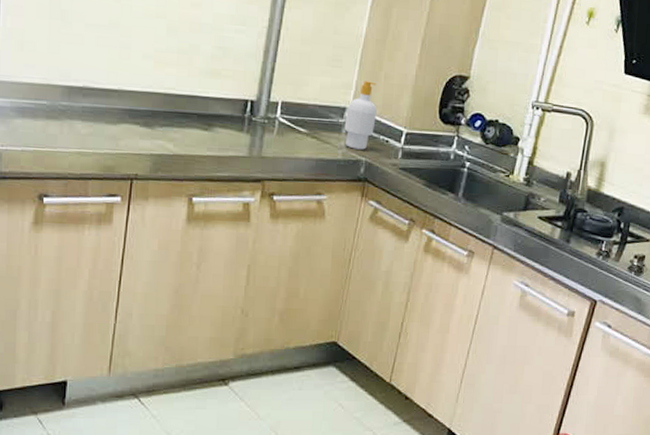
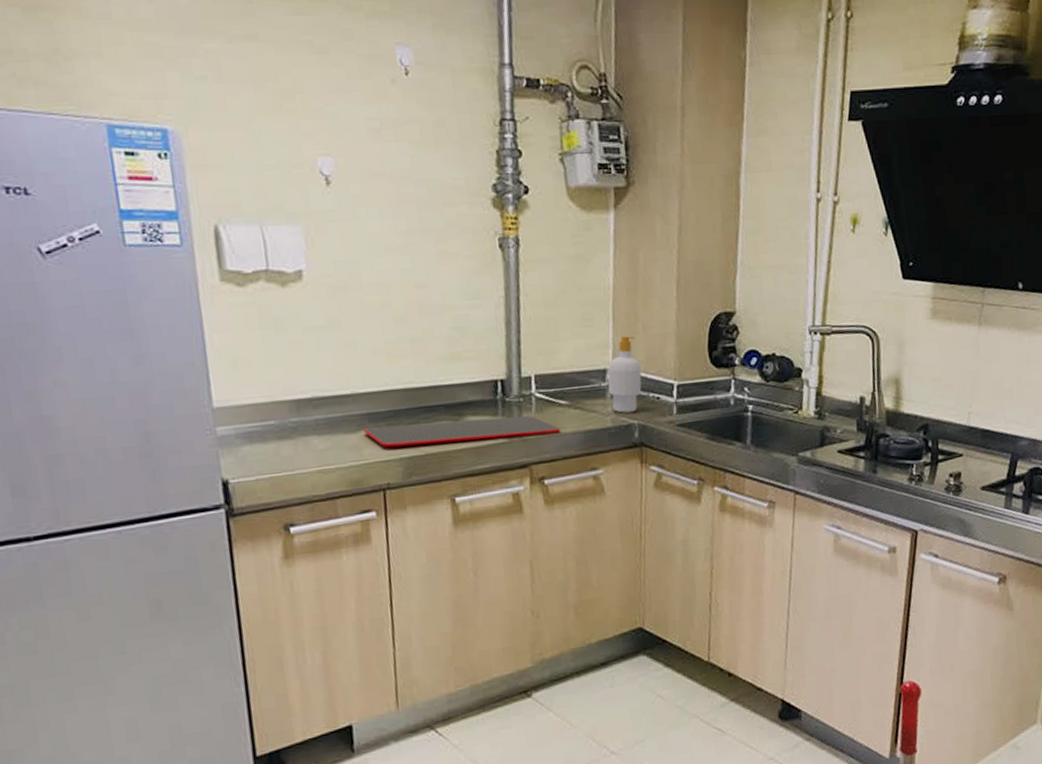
cutting board: none [122,122,296,157] -> present [363,415,561,448]

